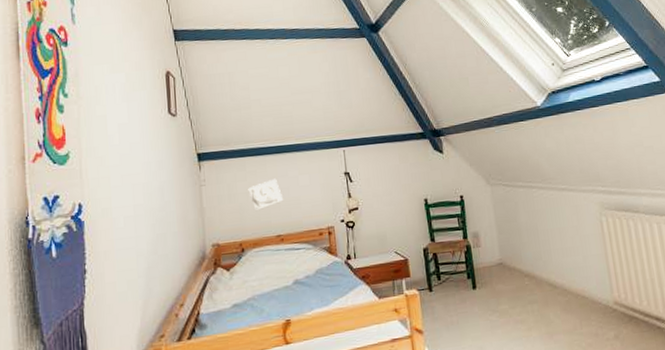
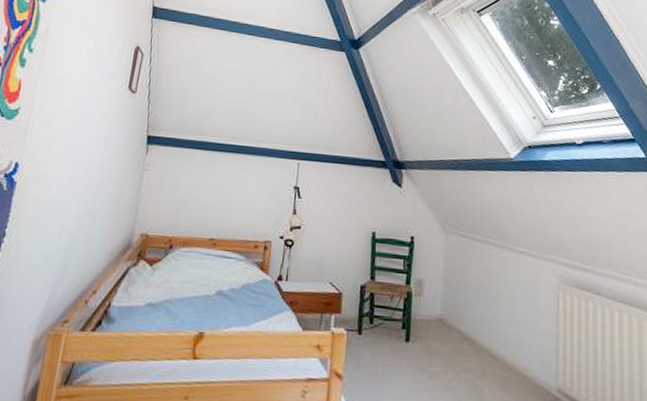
wall ornament: present [248,178,284,211] -> none [191,177,226,209]

